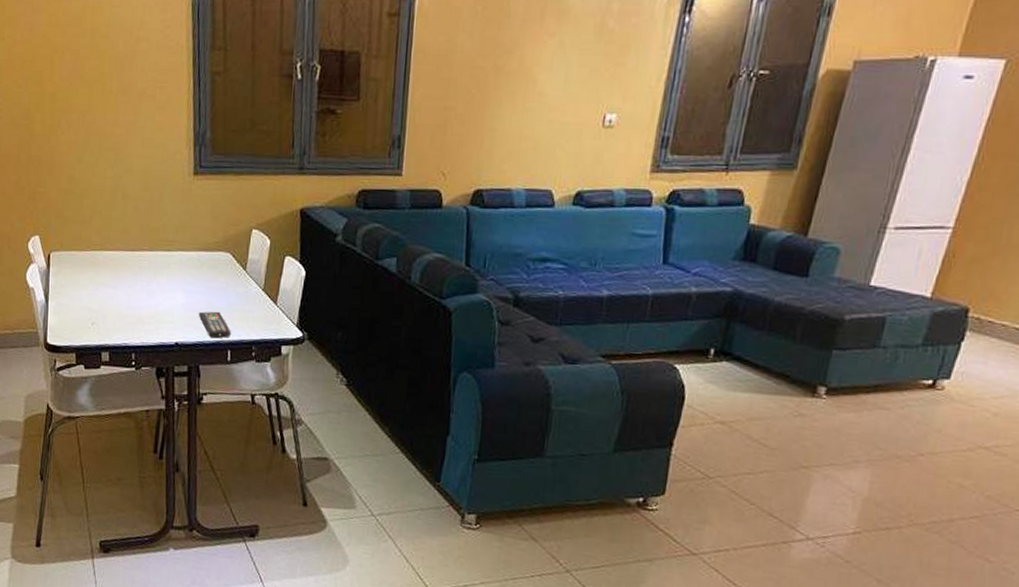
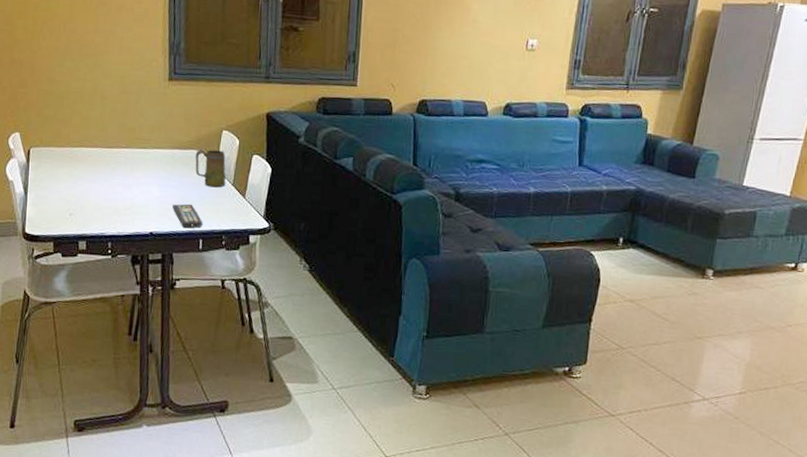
mug: none [222,251,256,293] -> present [195,150,226,188]

